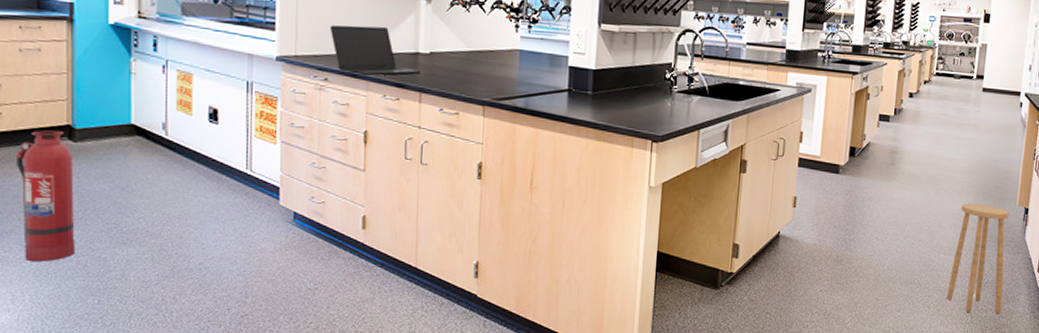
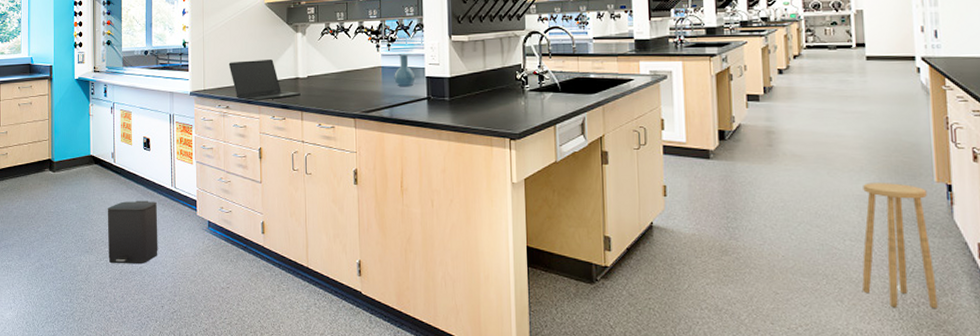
fire extinguisher: present [15,130,75,262] -> none [16,164,54,269]
pedal bin: none [154,183,226,260] -> present [107,200,158,265]
flask: none [533,38,557,76] -> present [394,54,416,87]

